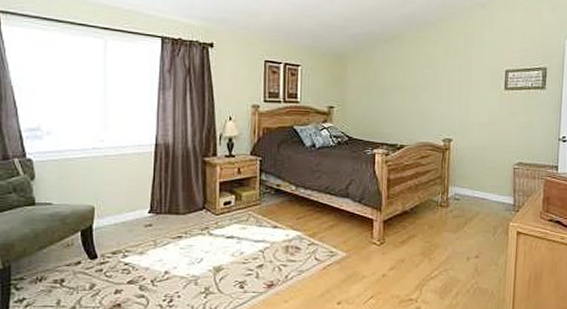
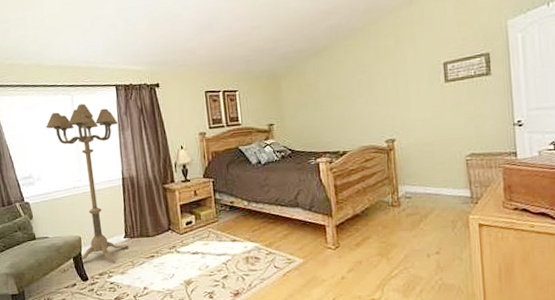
floor lamp: none [67,52,159,241] -> present [46,103,129,267]

